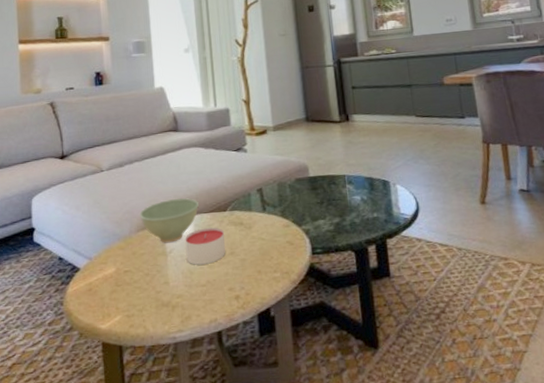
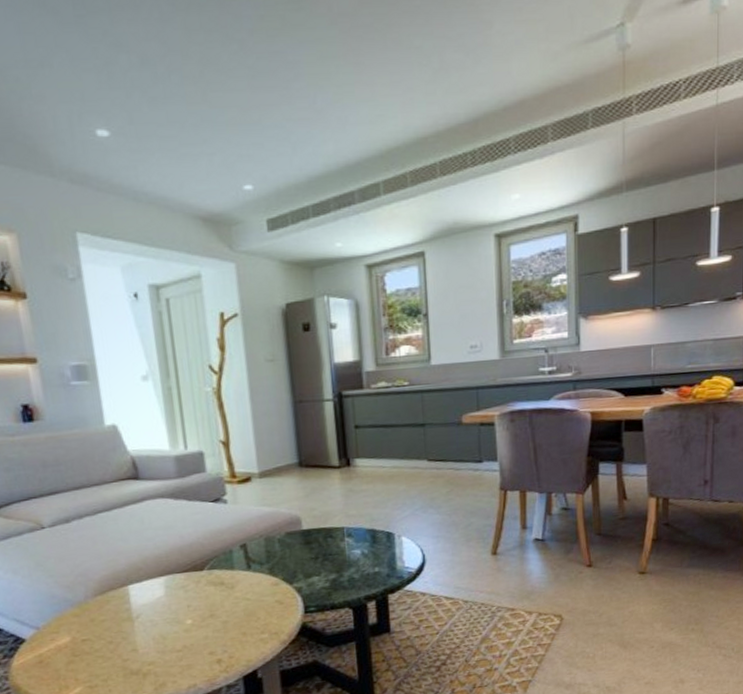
bowl: present [139,198,199,243] -> none [96,557,170,608]
candle: present [185,227,225,265] -> none [154,588,204,630]

